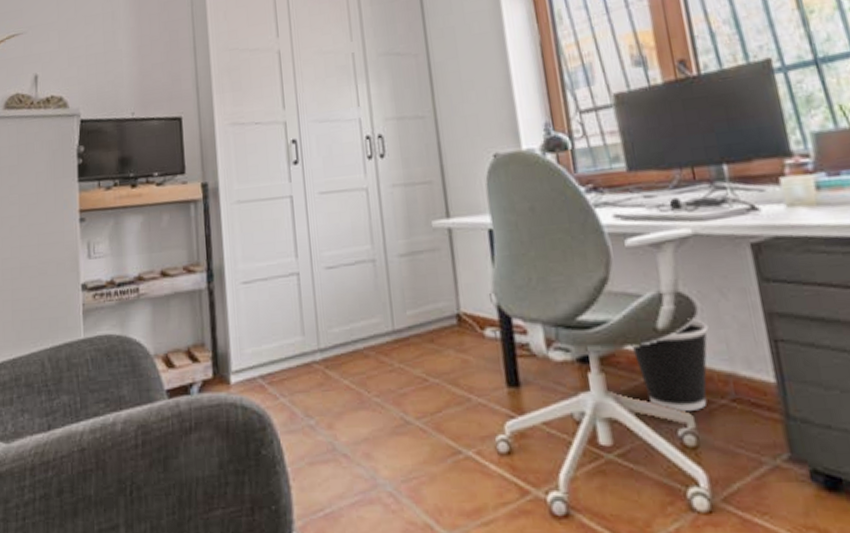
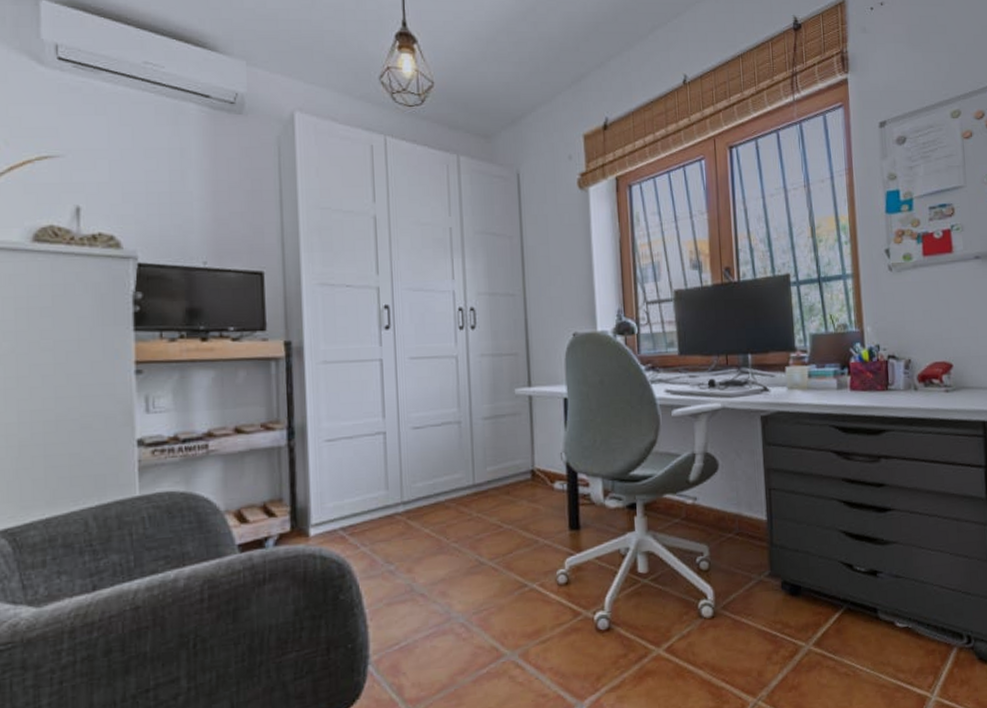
wastebasket: present [631,318,709,411] -> none [669,473,726,544]

